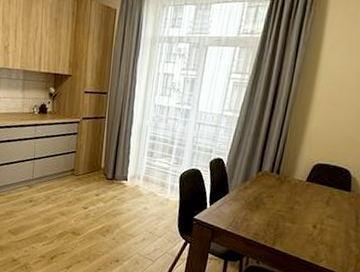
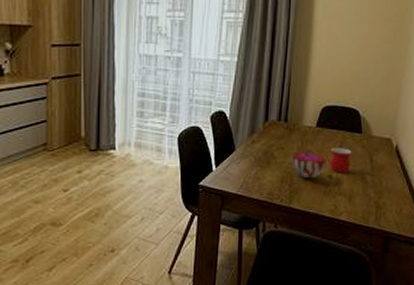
decorative bowl: none [278,200,313,226] -> present [291,151,326,179]
mug: none [312,202,339,226] -> present [325,148,352,173]

